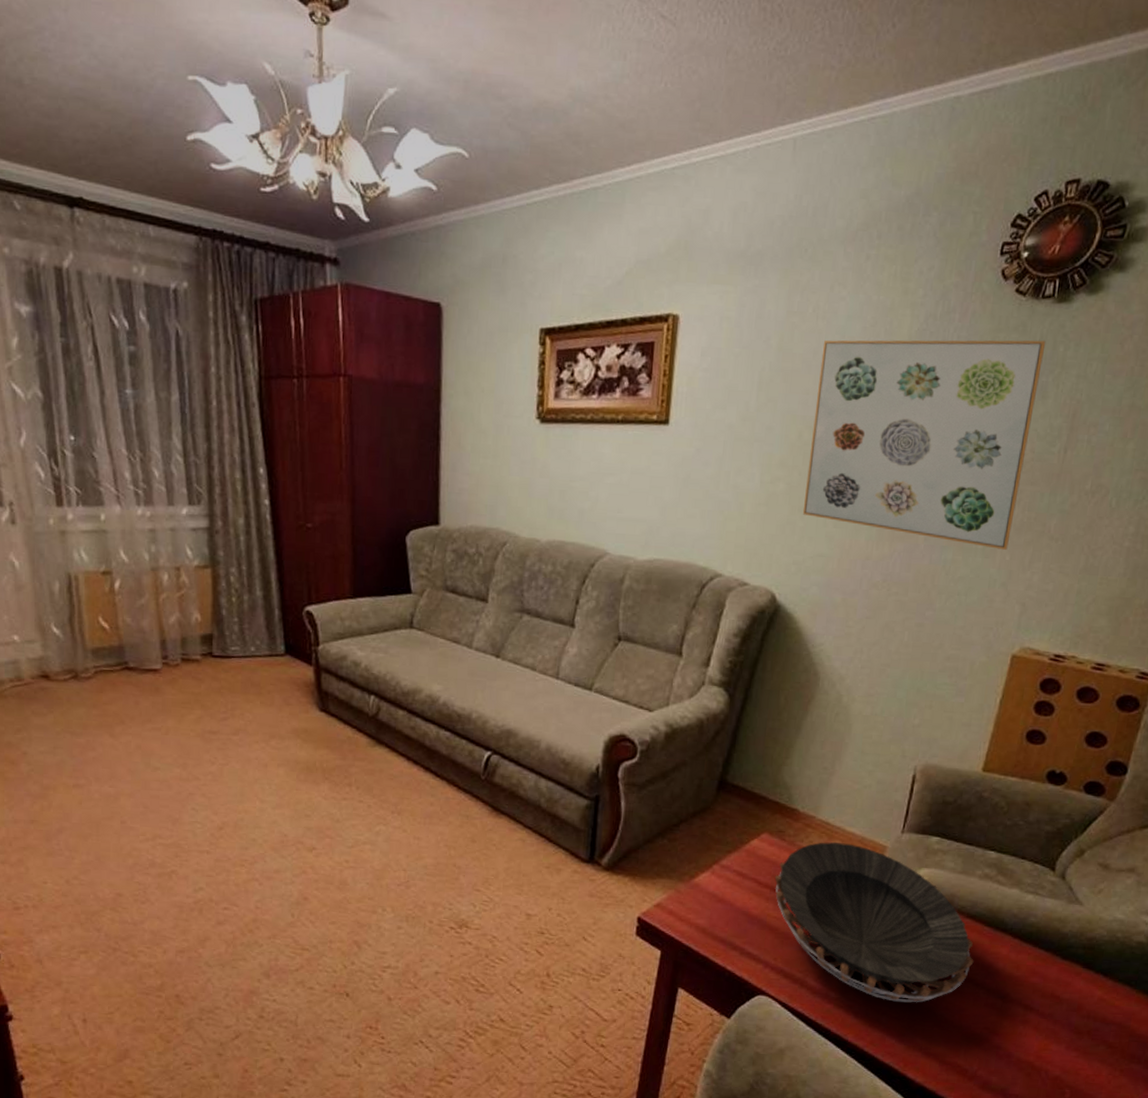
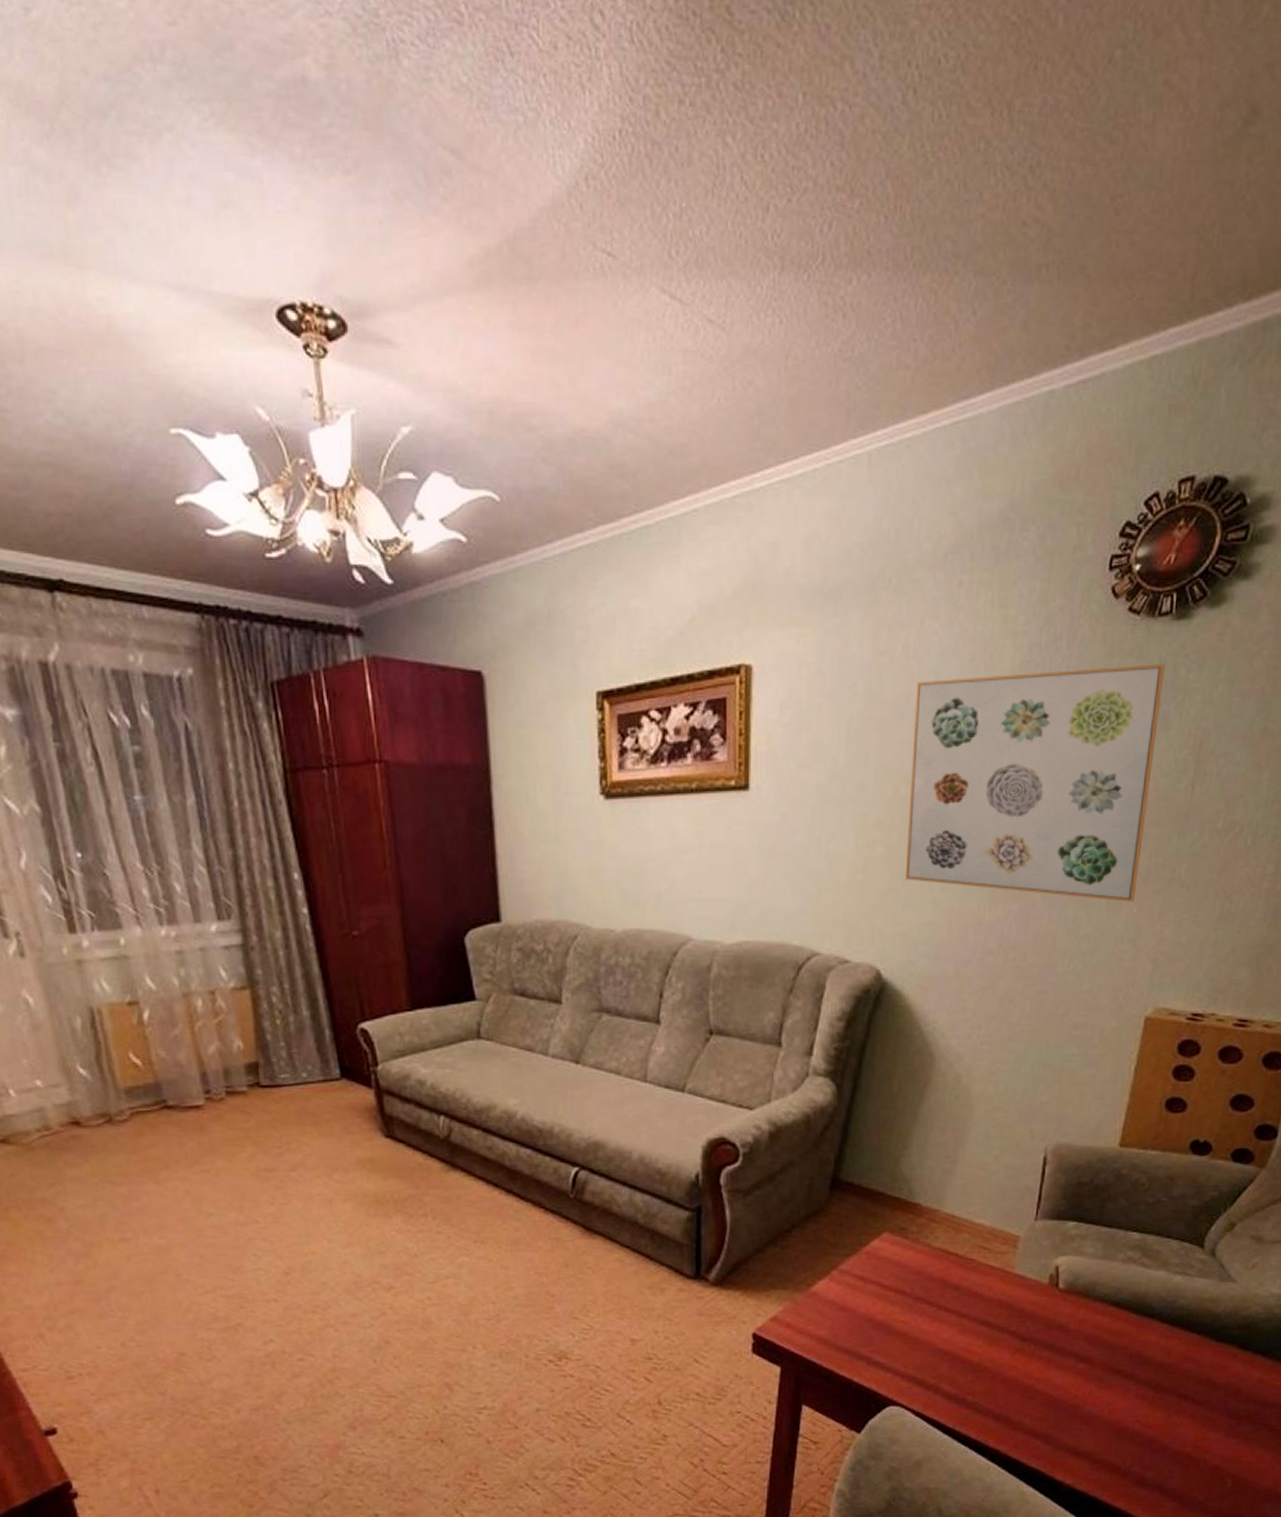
decorative bowl: present [774,842,974,1003] -> none [899,1236,1121,1401]

